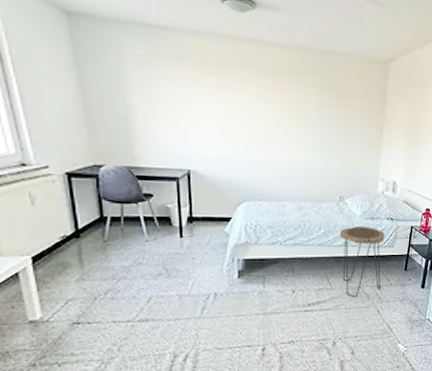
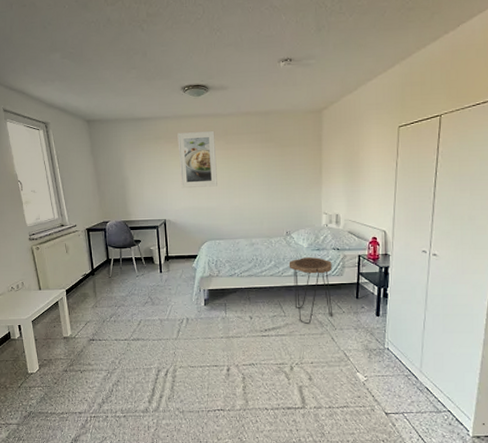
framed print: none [210,57,262,135] -> present [177,130,217,189]

